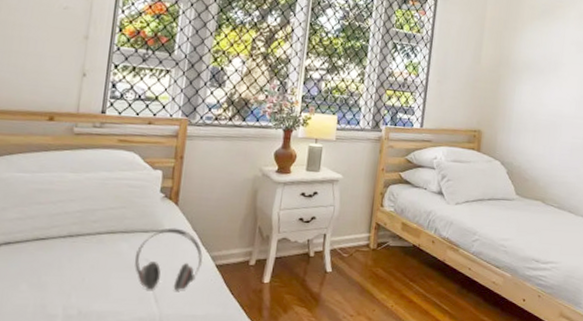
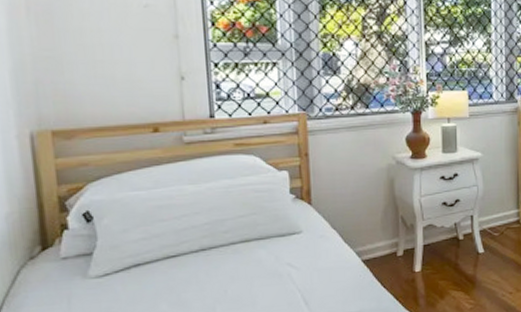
headphones: present [134,227,203,291] -> none [275,228,348,292]

